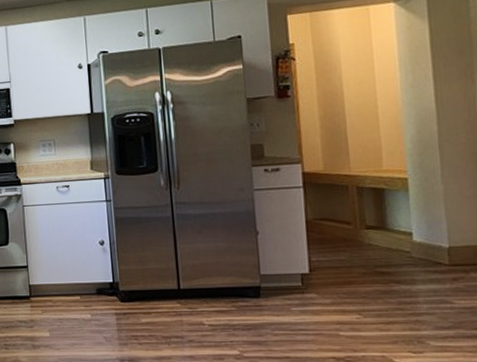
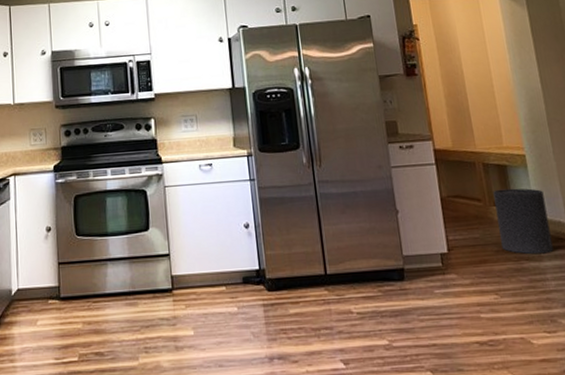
trash can: none [366,212,429,278] -> present [493,188,553,255]

